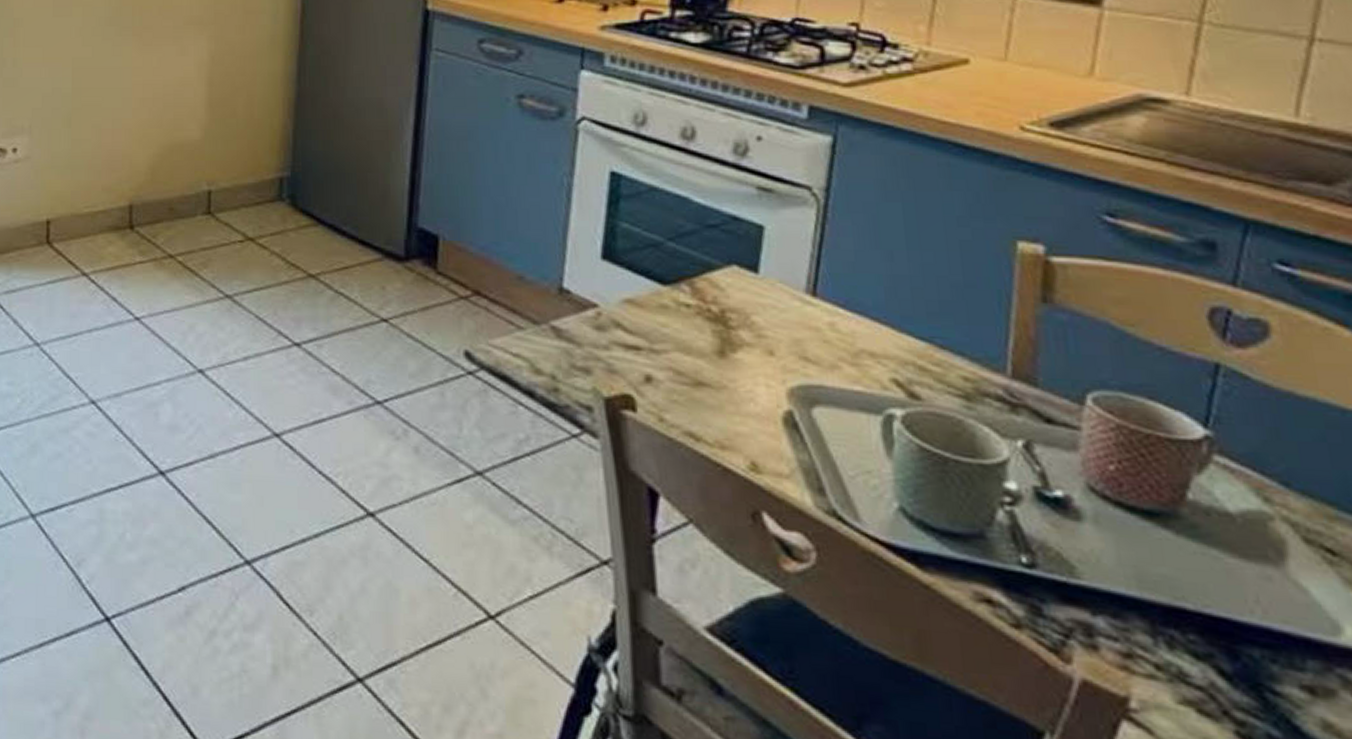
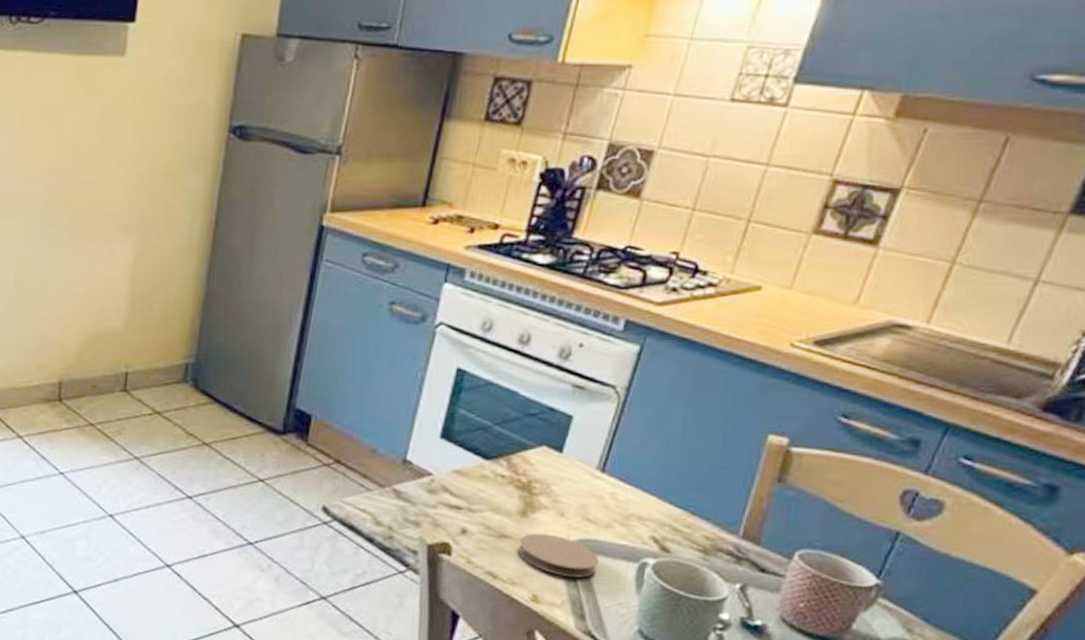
coaster: none [722,378,830,437] -> present [518,533,599,578]

